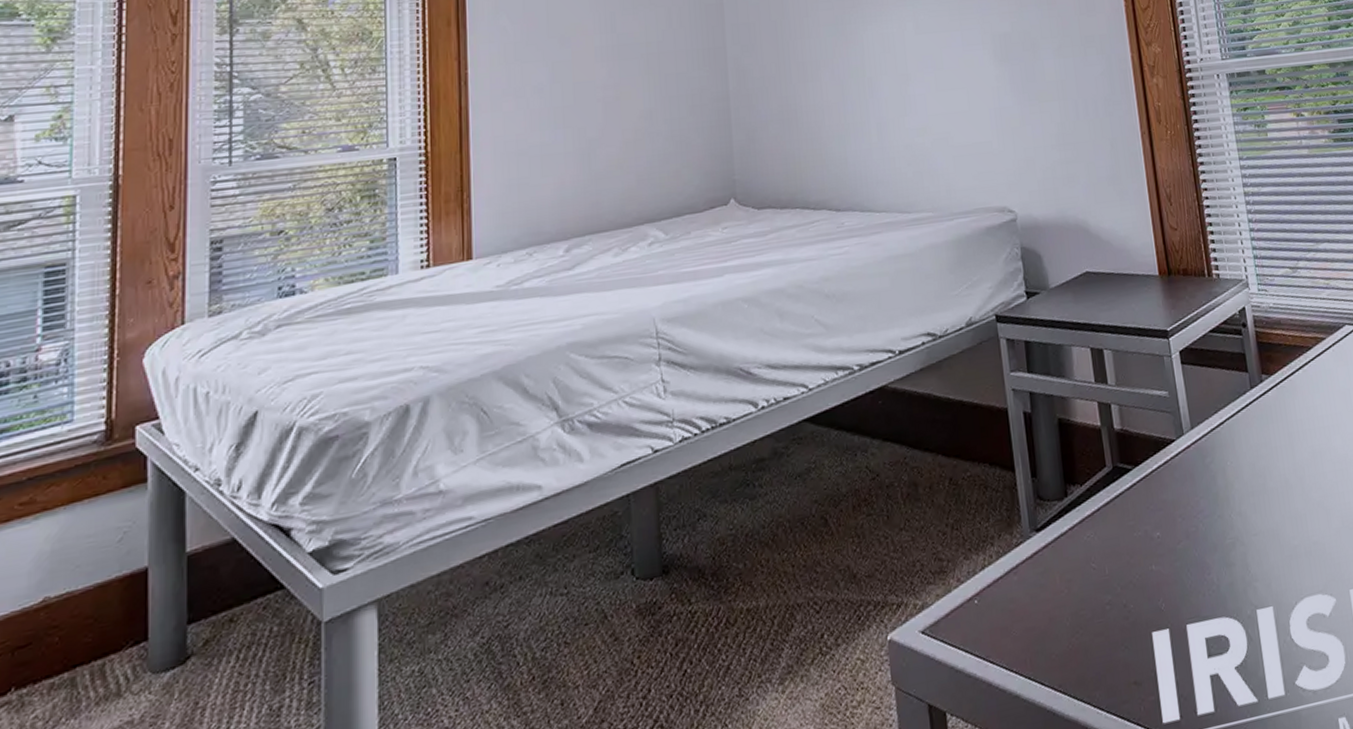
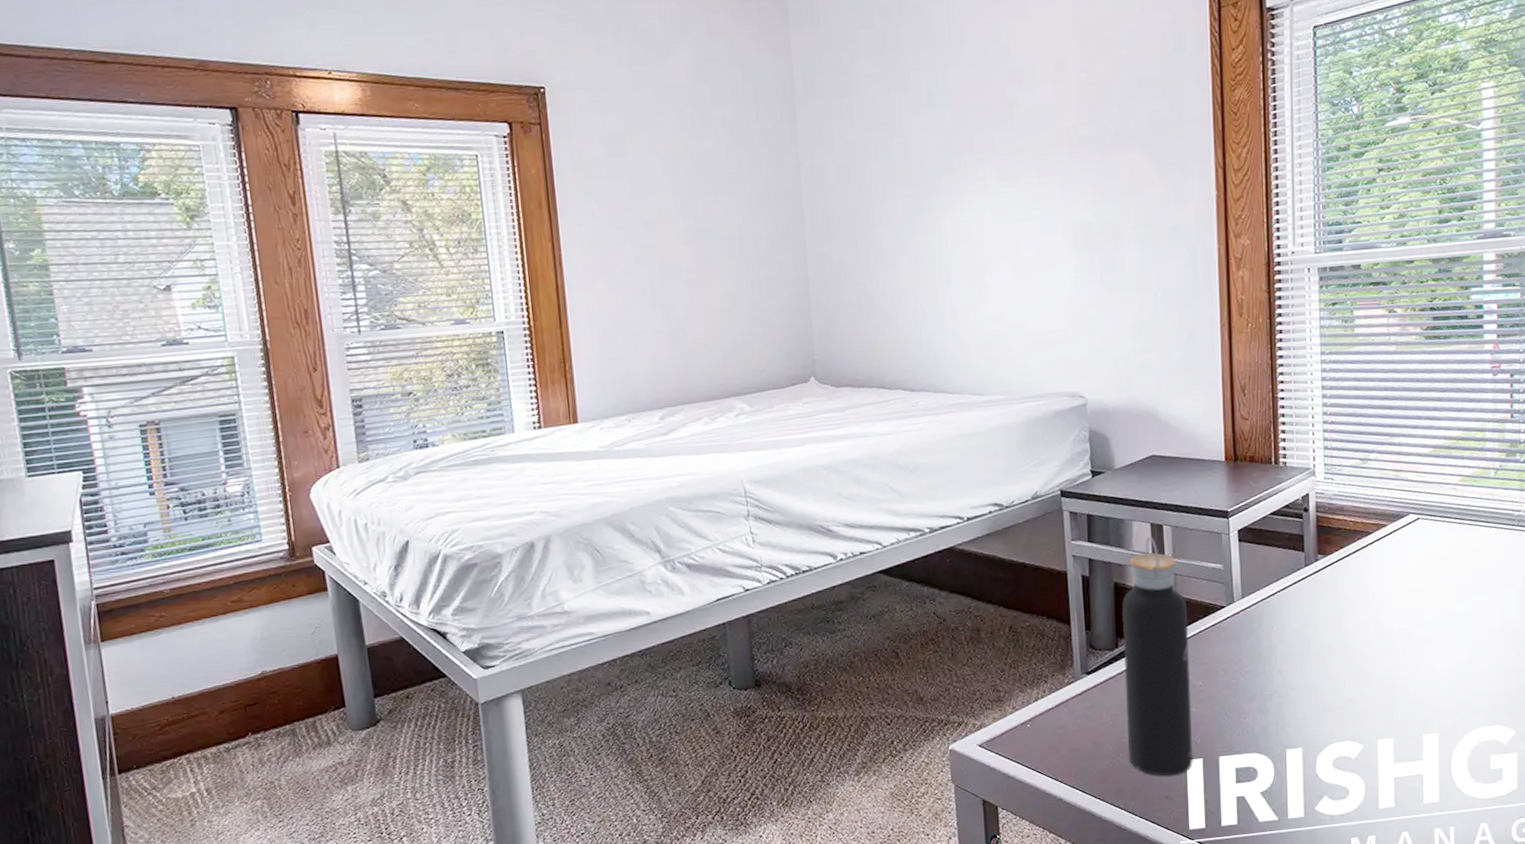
water bottle: none [1067,362,1160,656] -> present [1121,536,1194,776]

